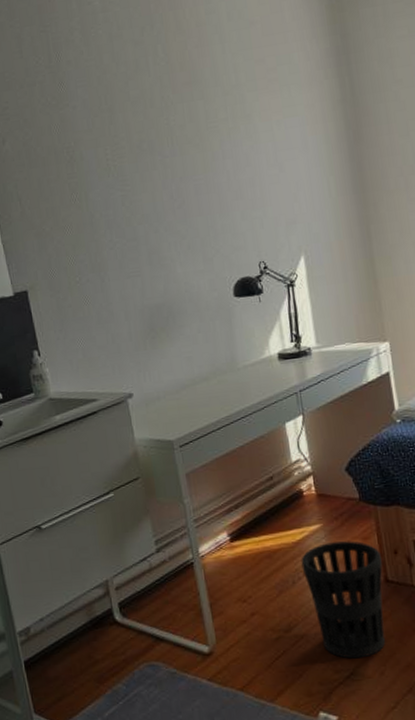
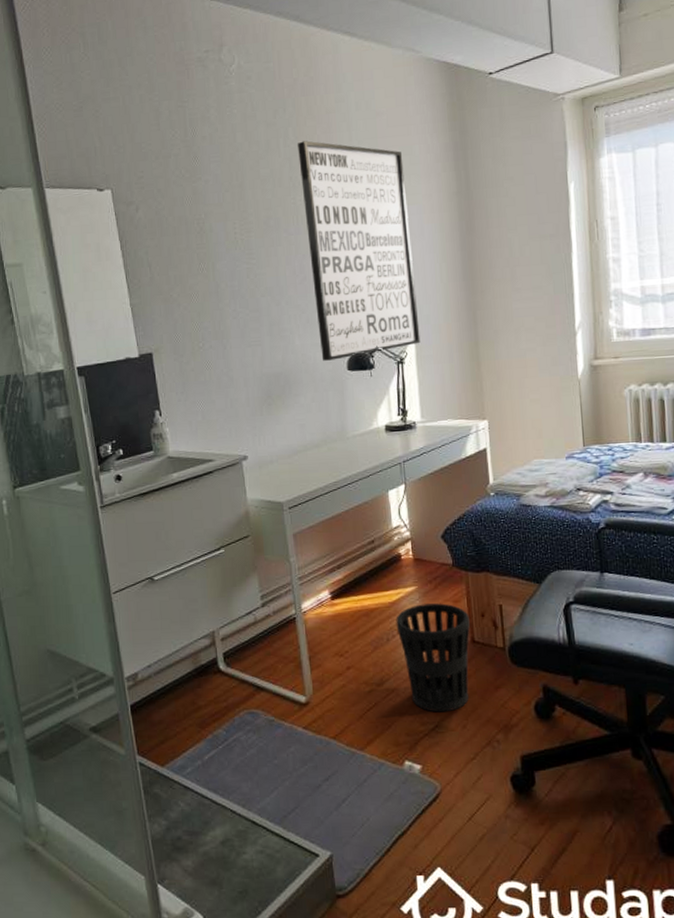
wall art: none [168,57,311,289] -> present [298,140,421,361]

